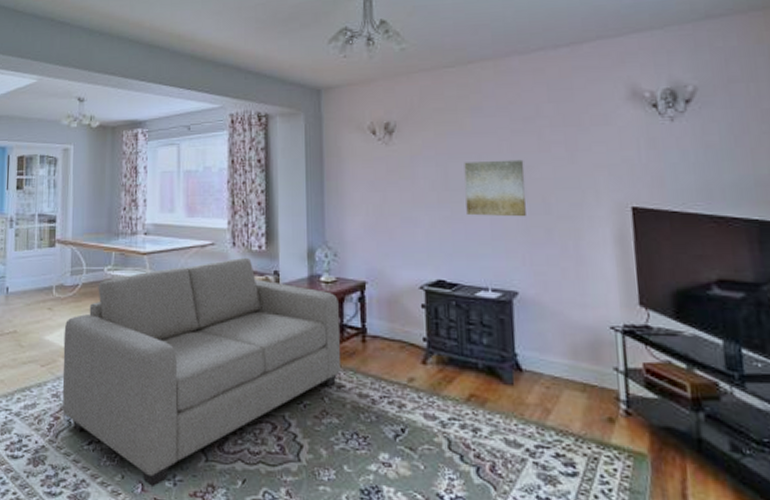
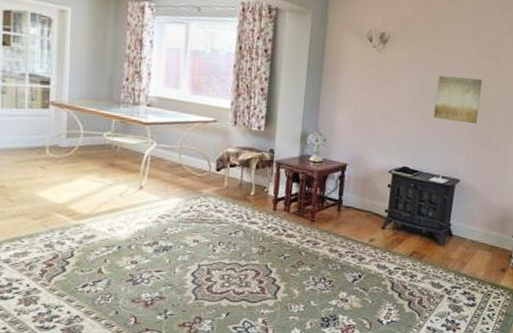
sofa: present [62,257,340,488] -> none [56,135,323,321]

